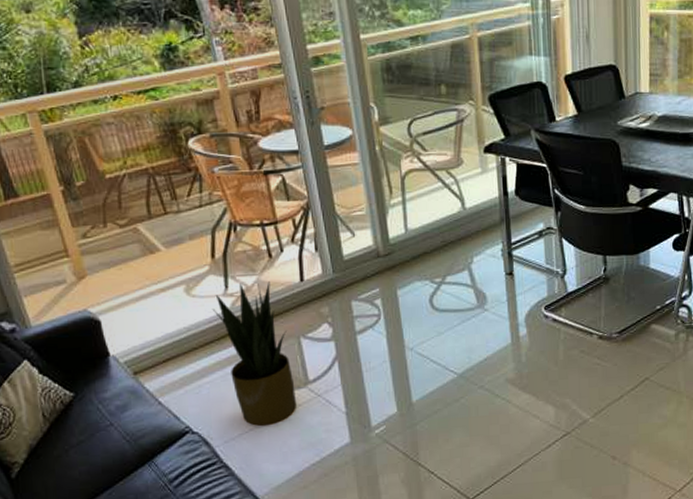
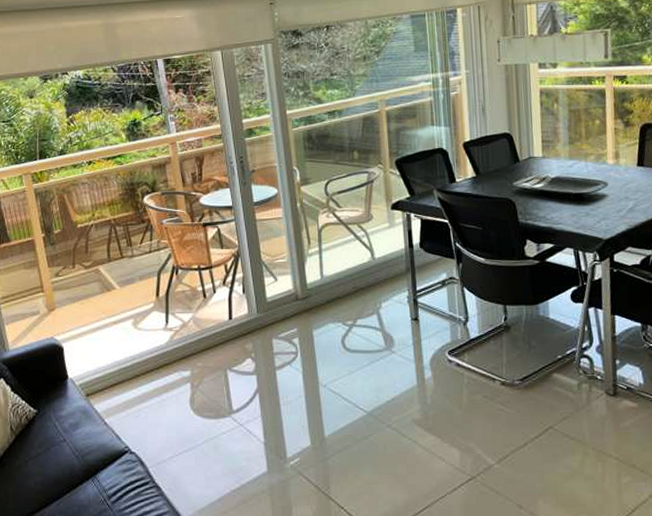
planter: present [212,281,296,426] -> none [154,319,221,450]

